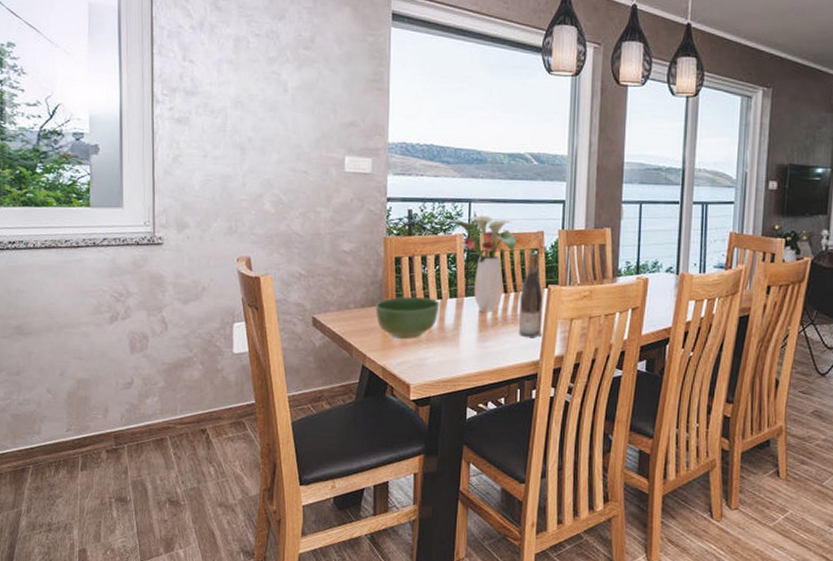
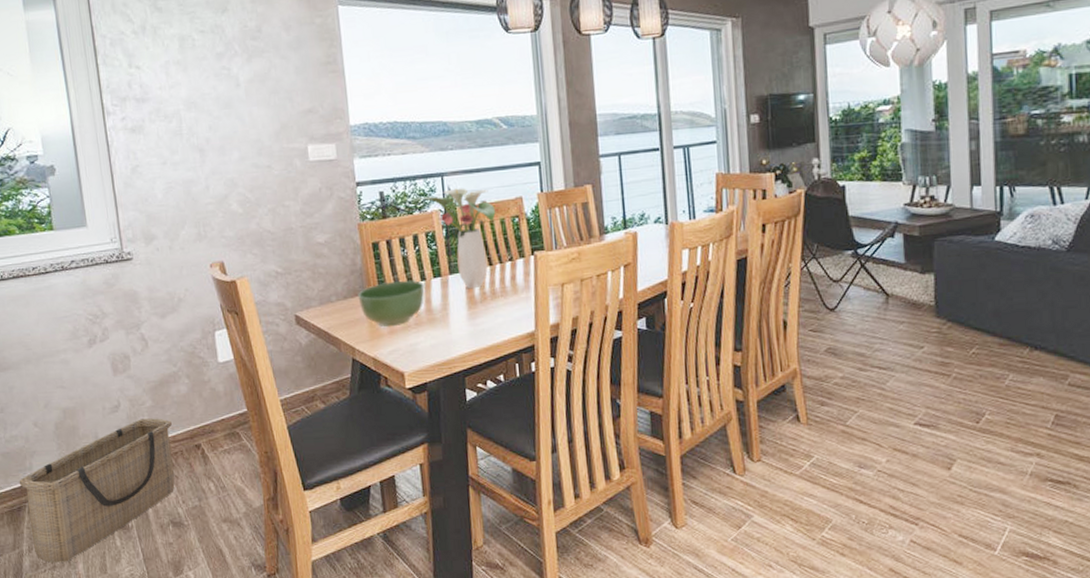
basket: none [26,398,181,527] -> present [19,418,175,563]
wine bottle: present [519,253,543,339] -> none [506,220,534,310]

